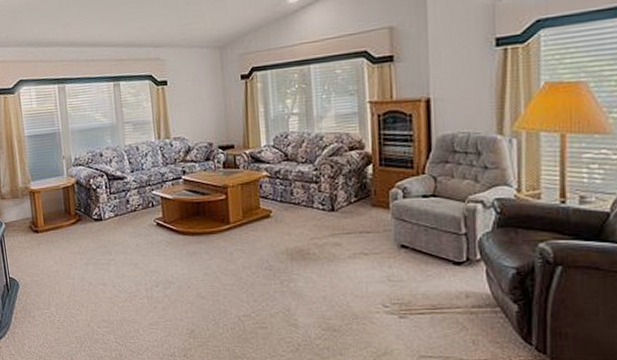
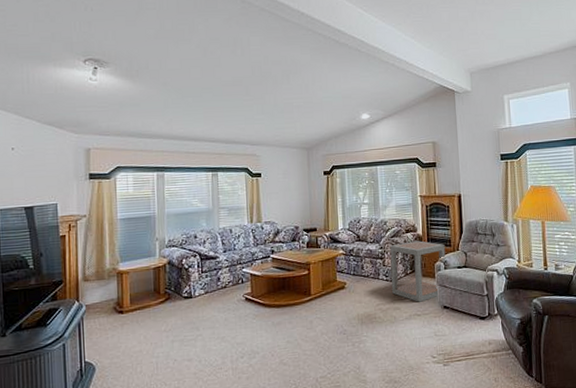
side table: none [327,161,406,238] -> present [390,241,446,302]

